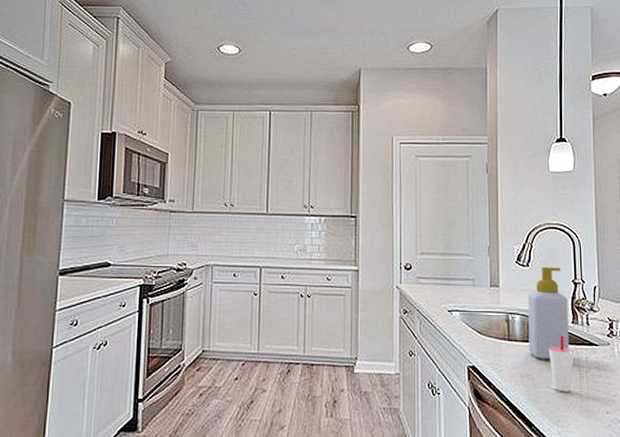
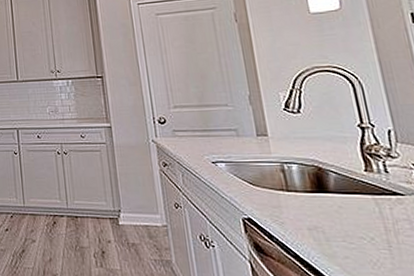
soap bottle: present [528,266,569,359] -> none [303,111,366,210]
cup: present [548,335,575,392] -> none [338,185,377,247]

